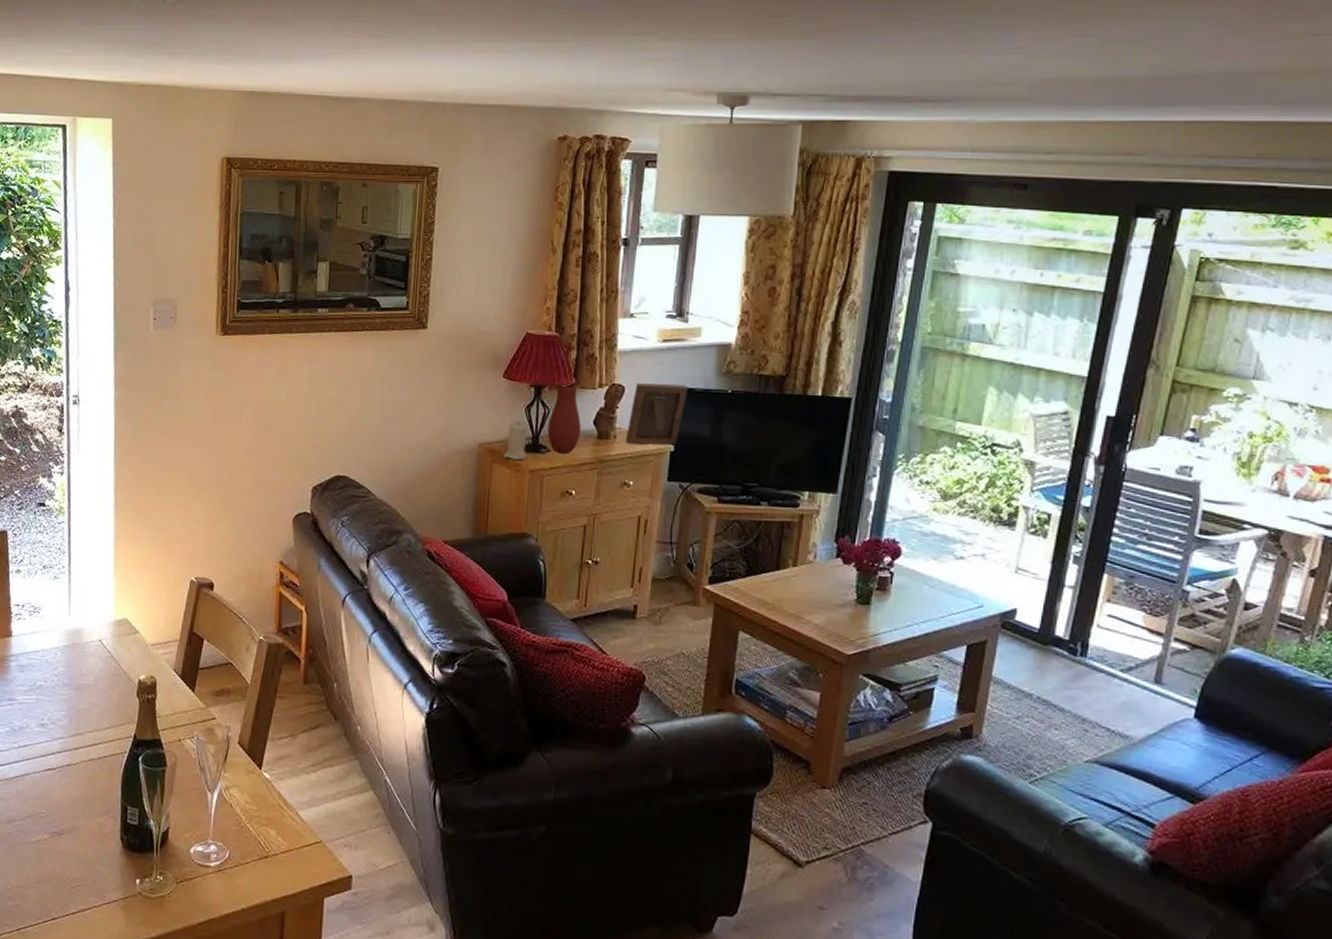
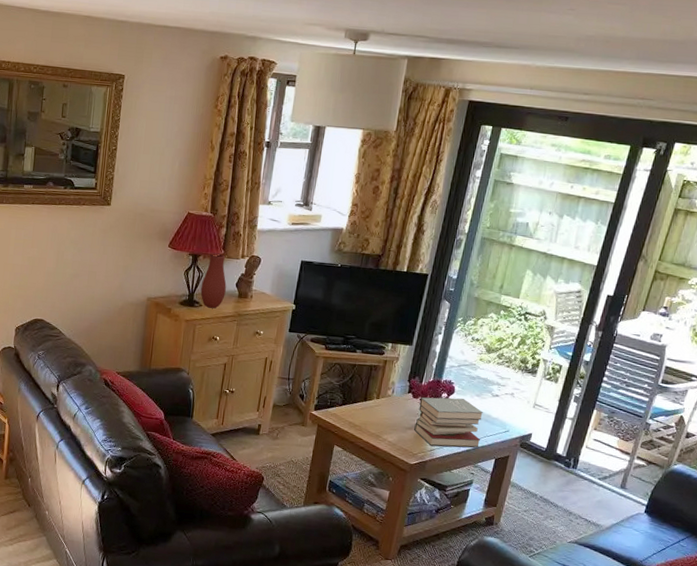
candle: present [502,420,528,461] -> none [165,281,186,312]
picture frame: present [625,383,689,446] -> none [259,256,309,305]
books: none [849,562,944,631] -> present [414,397,483,448]

